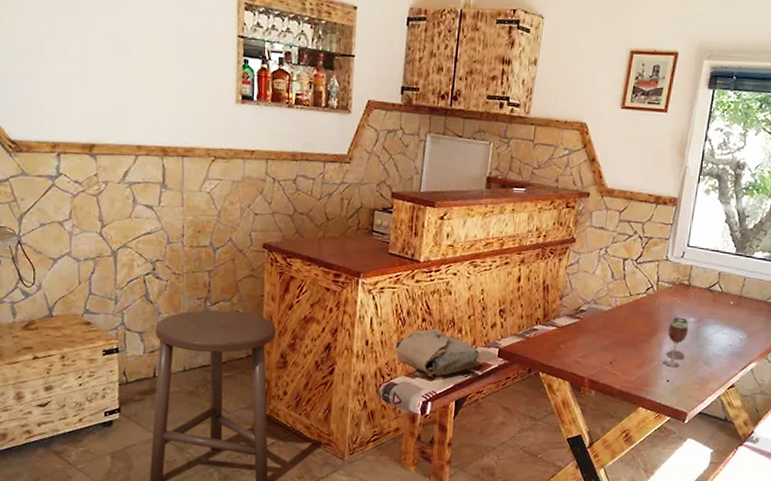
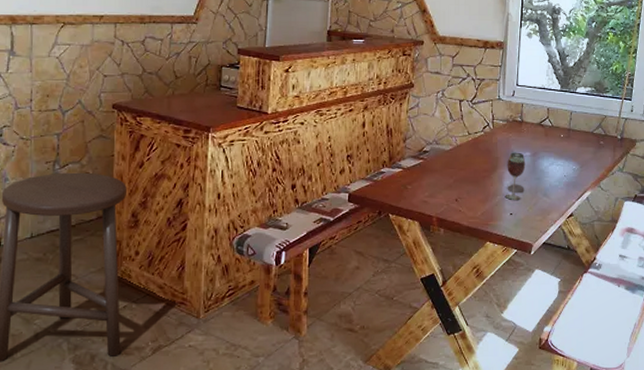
bag: present [395,328,480,376] -> none [247,177,331,224]

